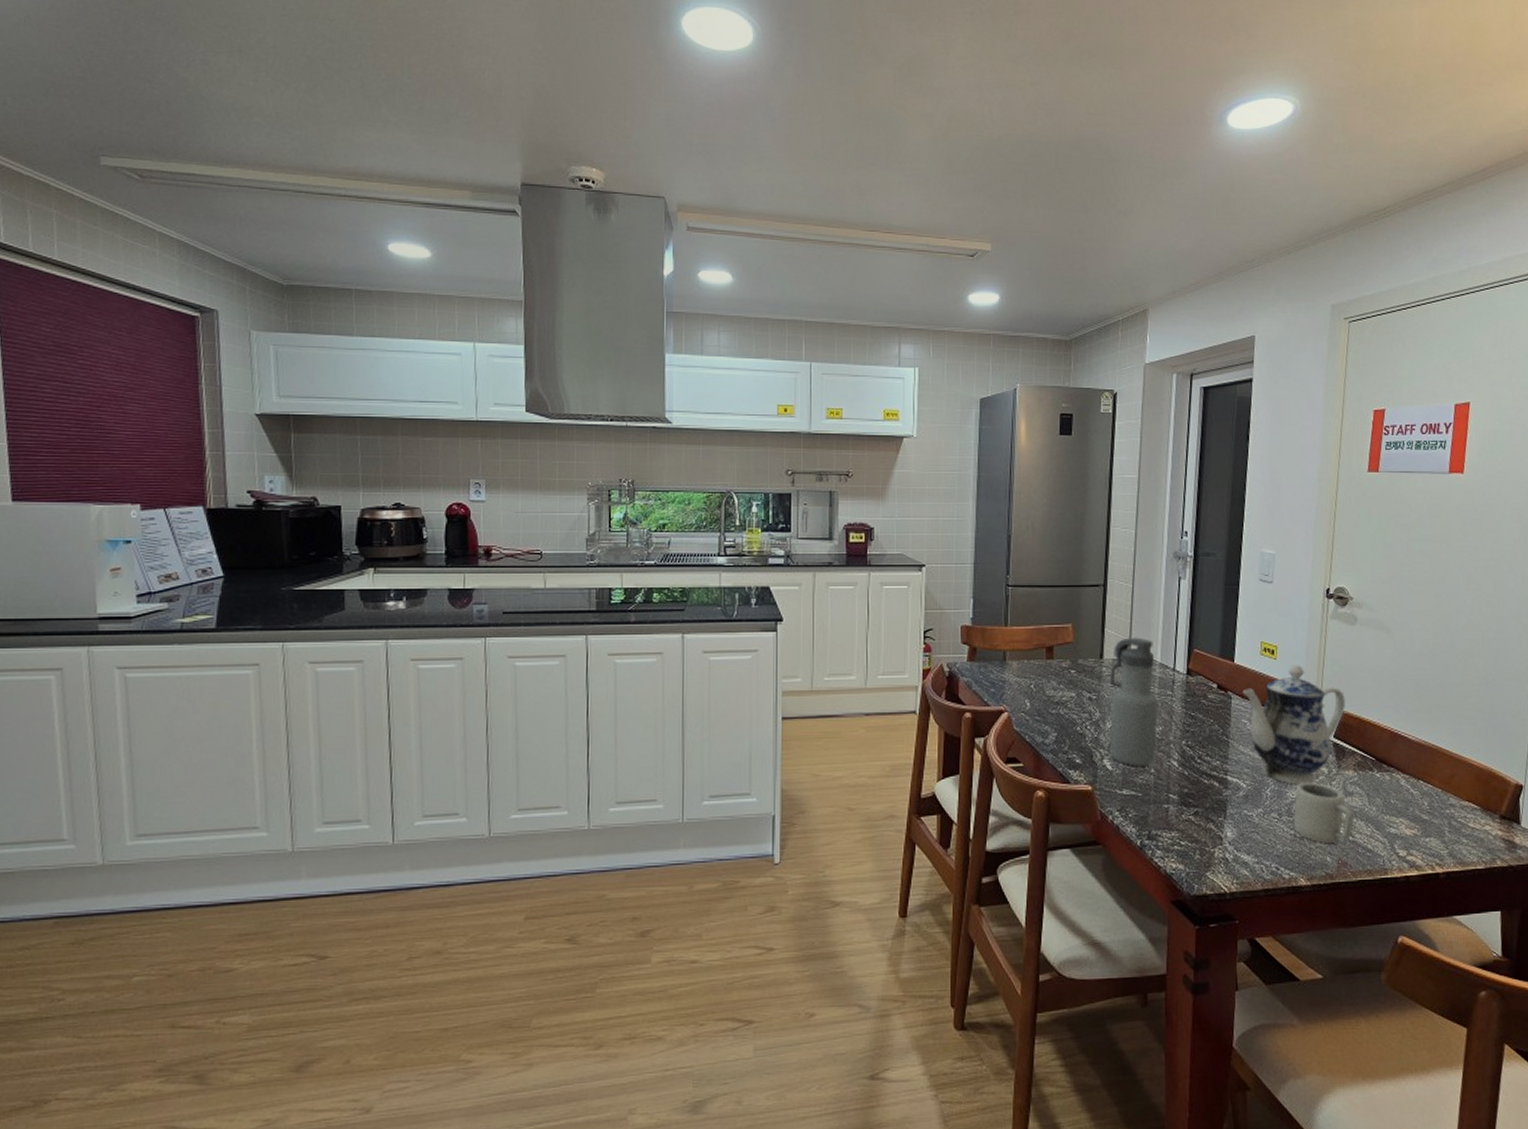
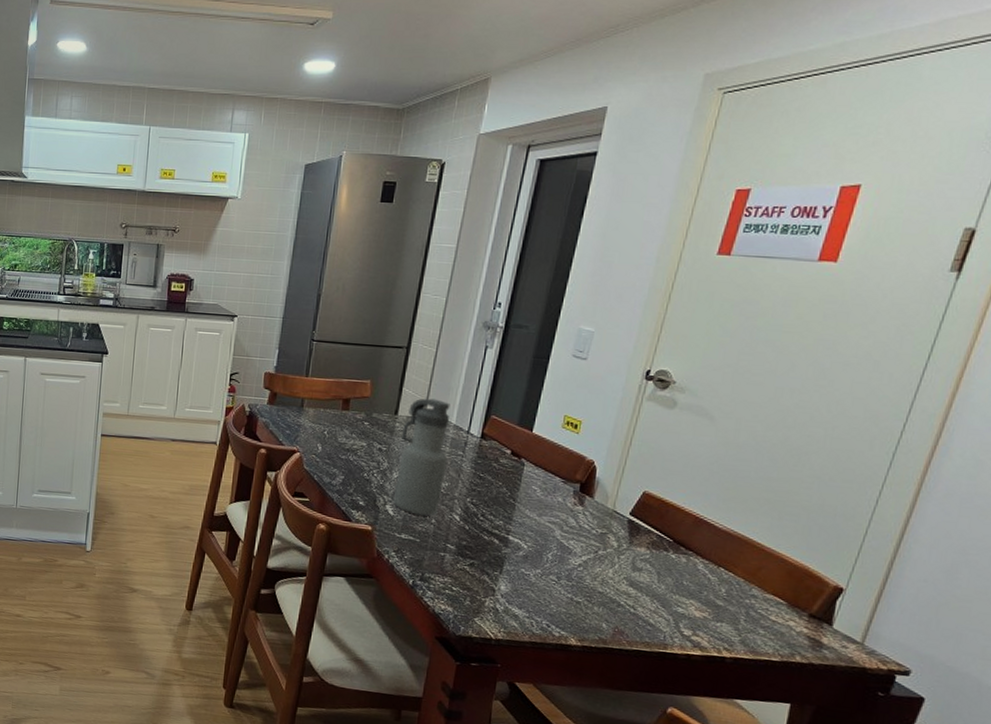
teapot: present [1242,664,1345,785] -> none [537,440,649,555]
cup: present [1293,782,1355,843] -> none [571,552,640,612]

